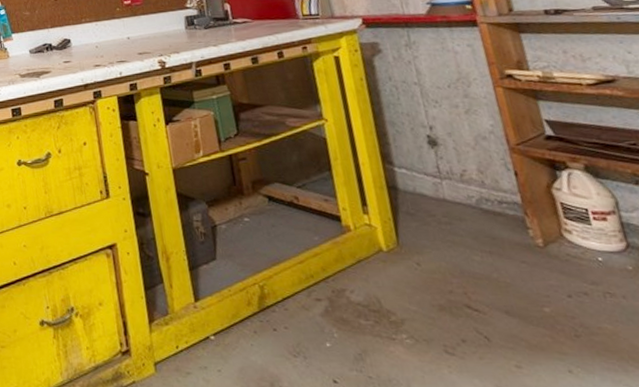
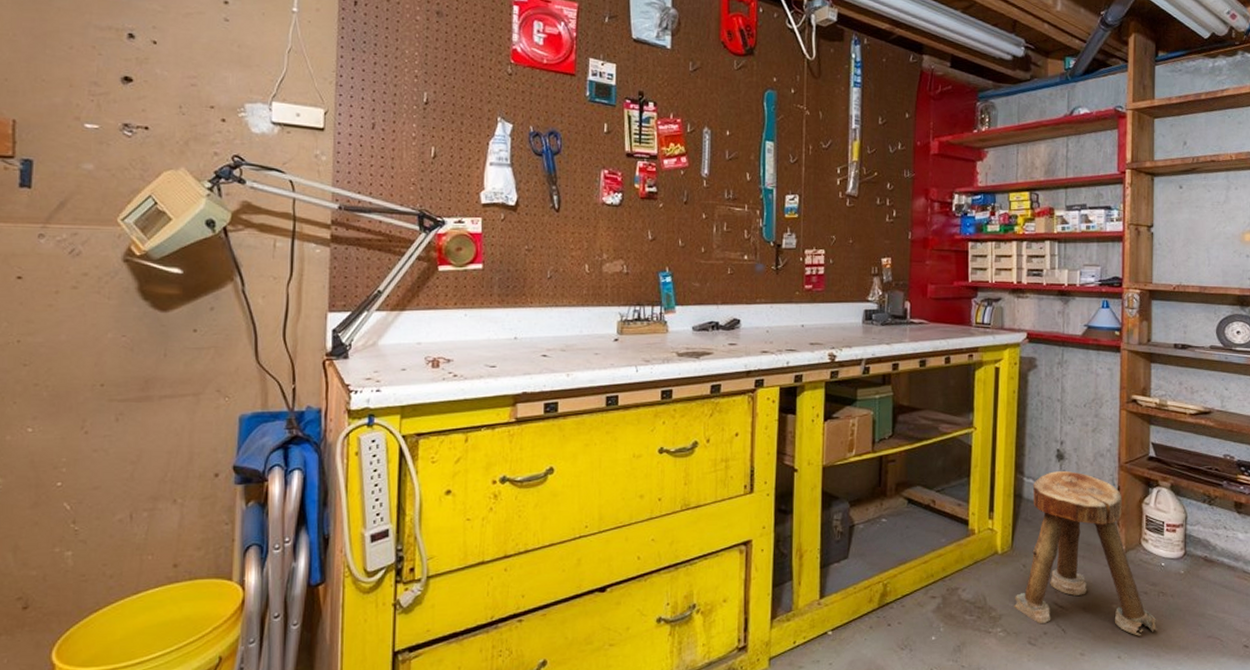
stool: none [407,157,615,346] -> present [1013,470,1158,636]

